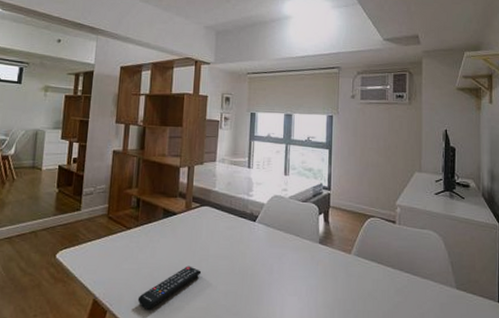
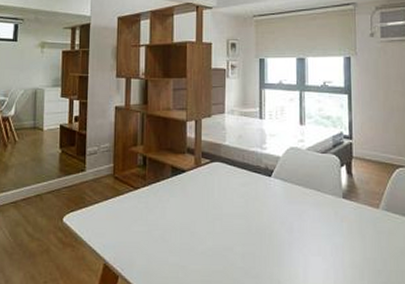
remote control: present [137,265,202,309] -> none [150,226,216,274]

